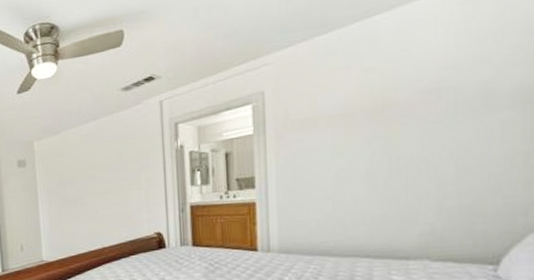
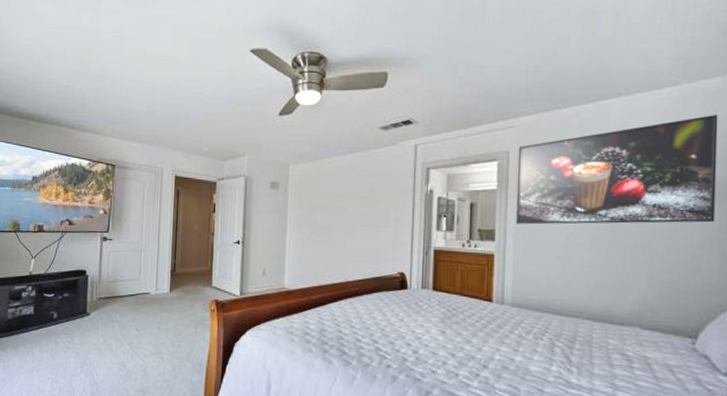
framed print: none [274,9,519,168] -> present [515,115,718,225]

